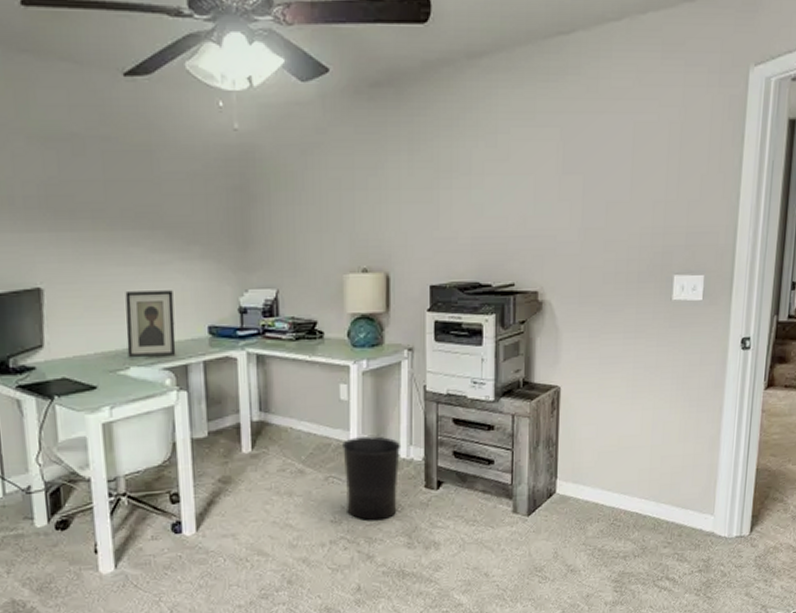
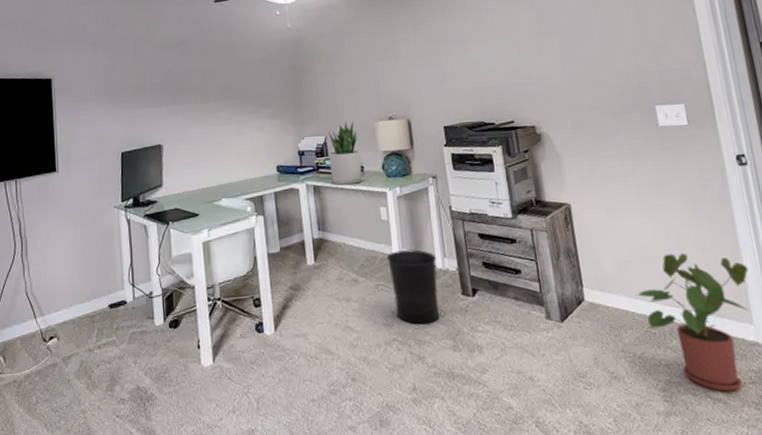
picture frame: present [125,290,176,359] -> none [217,141,254,192]
planter: none [280,271,322,355] -> present [327,121,362,185]
house plant: none [609,442,724,581] -> present [636,252,750,392]

